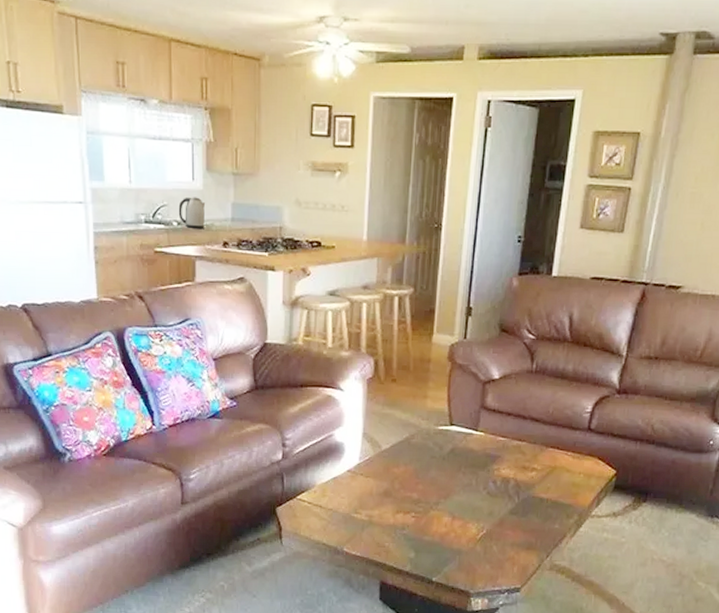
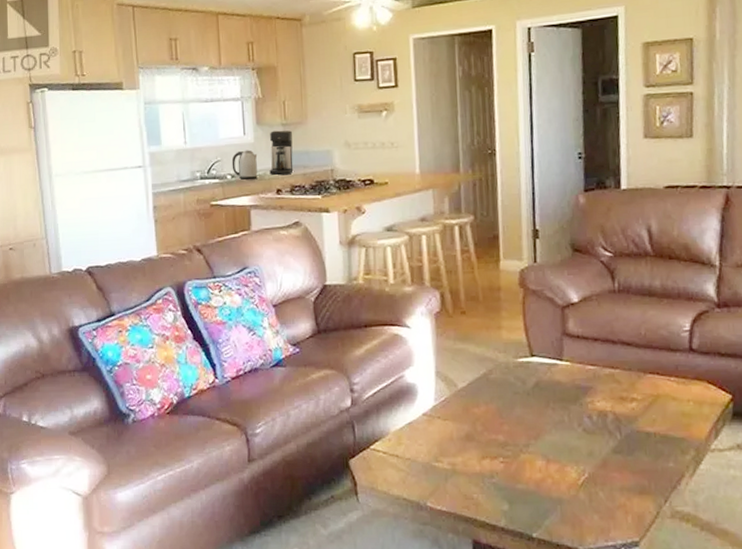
coffee maker: none [217,179,243,228] -> present [269,130,294,175]

